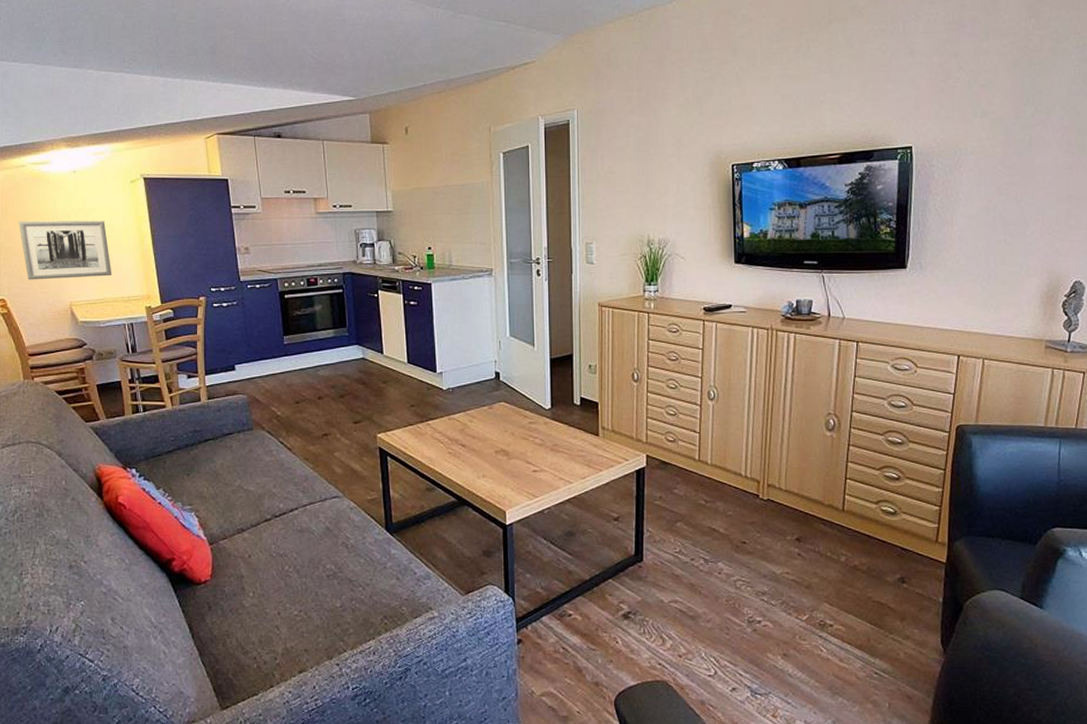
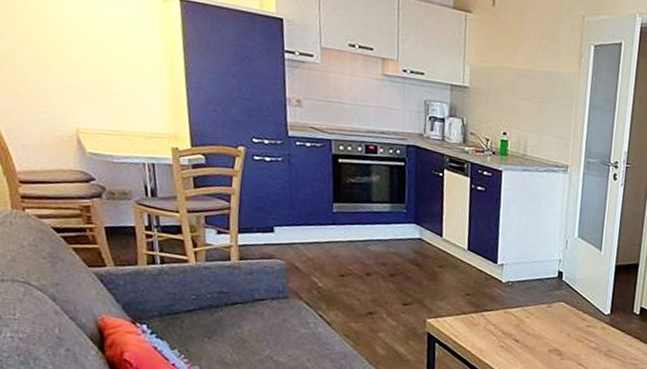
wall art: present [19,220,112,280] -> none [14,22,133,106]

